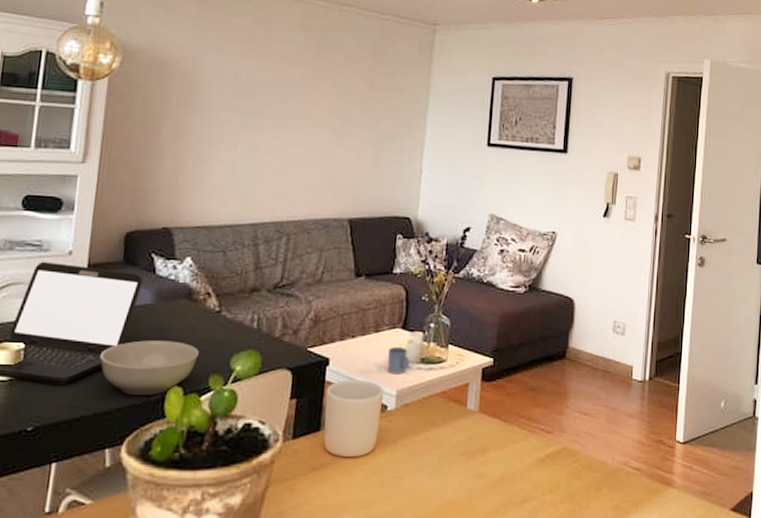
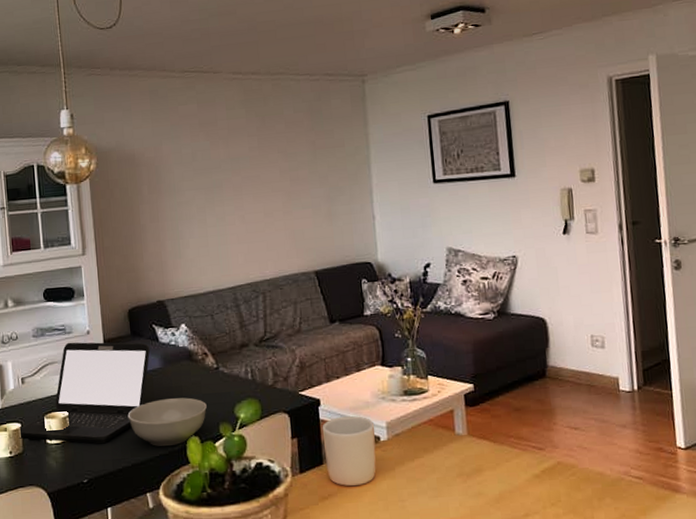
mug: present [387,347,409,375] -> none [372,383,394,408]

